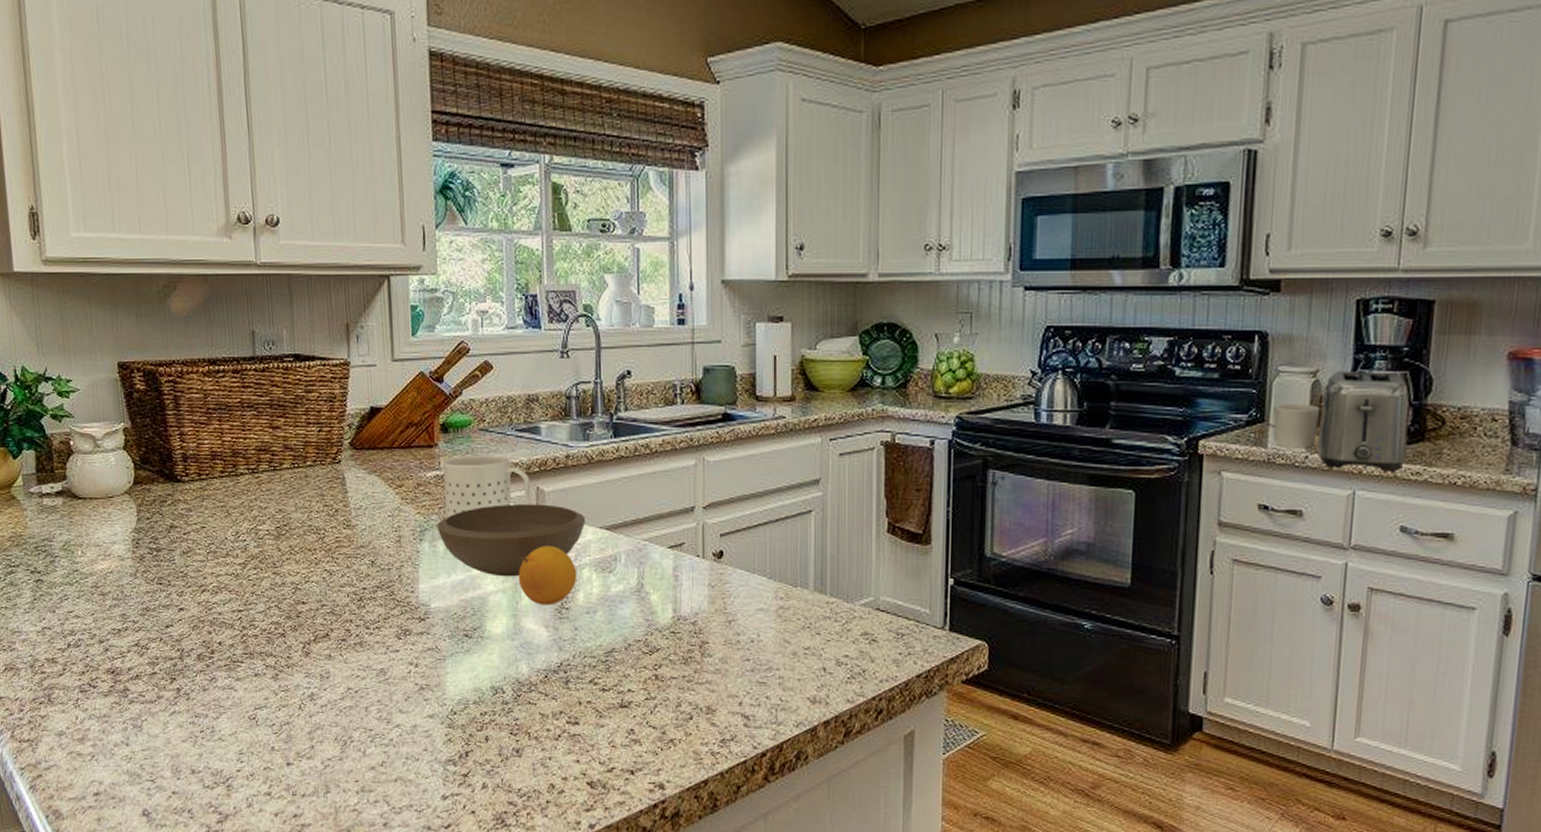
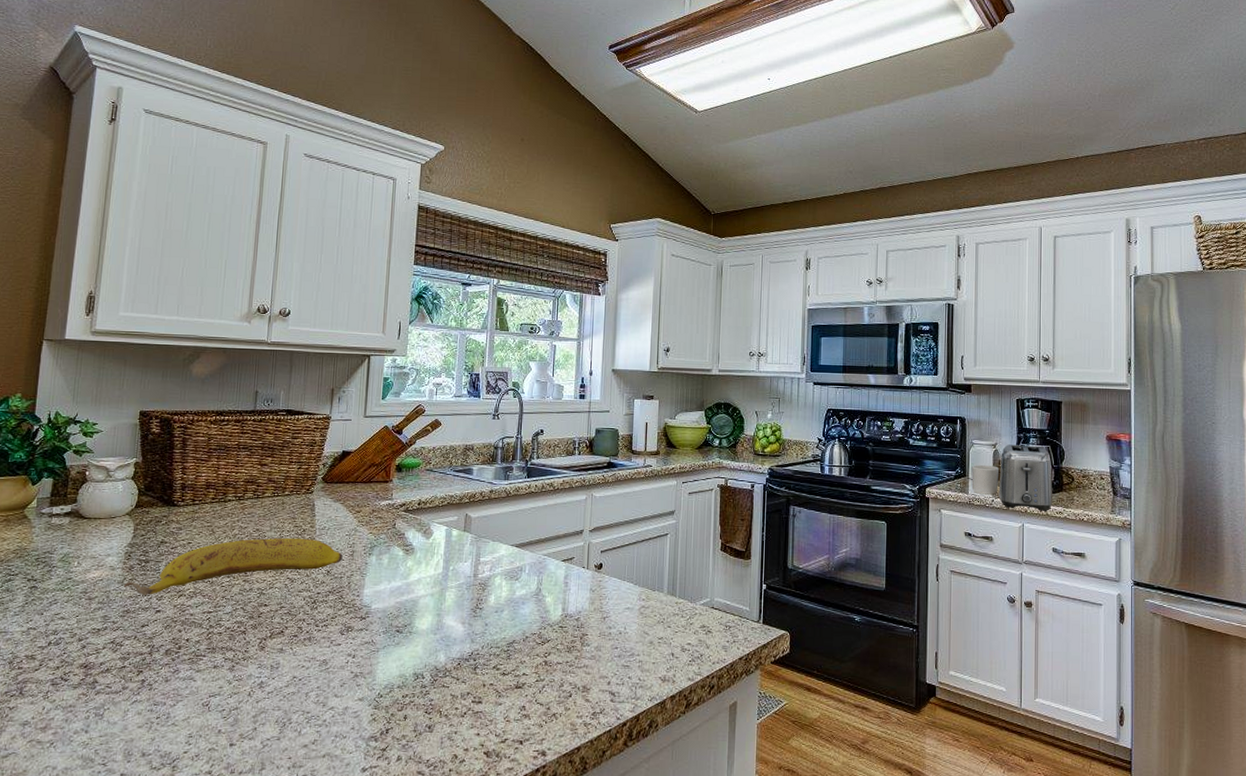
banana: none [138,520,388,592] -> present [124,537,343,596]
bowl: present [436,503,585,577] -> none [384,526,501,584]
mug: present [443,454,531,519] -> none [391,488,462,538]
fruit: present [519,546,577,606] -> none [445,559,491,606]

